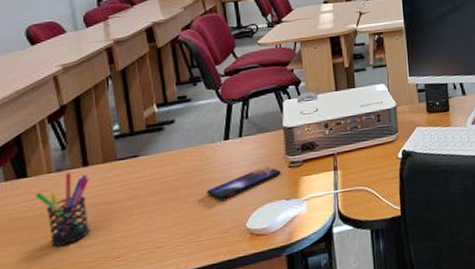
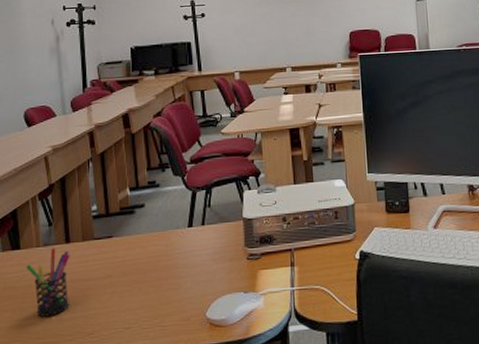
smartphone: present [207,165,281,200] -> none [171,255,240,287]

